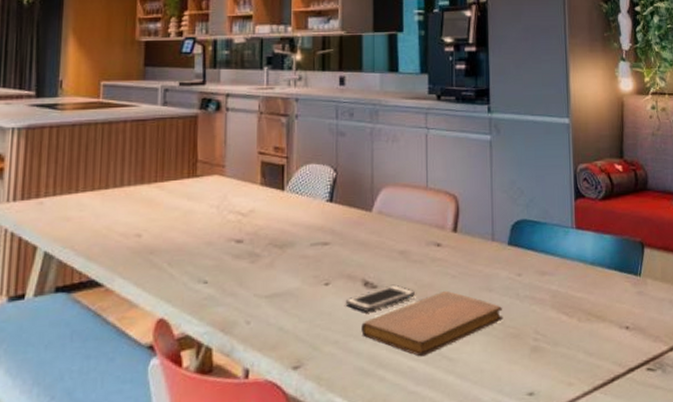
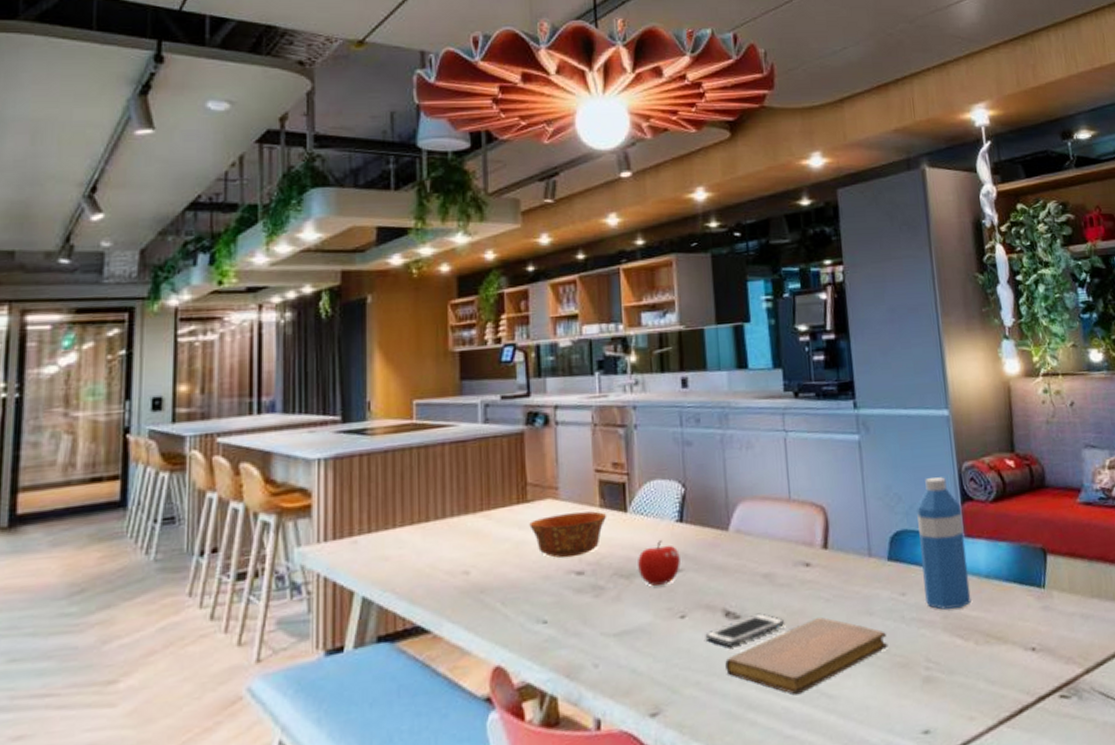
bowl: none [197,188,267,228] -> present [529,511,607,558]
fruit: none [291,216,328,257] -> present [638,539,681,587]
water bottle: none [536,176,577,290] -> present [916,477,972,610]

